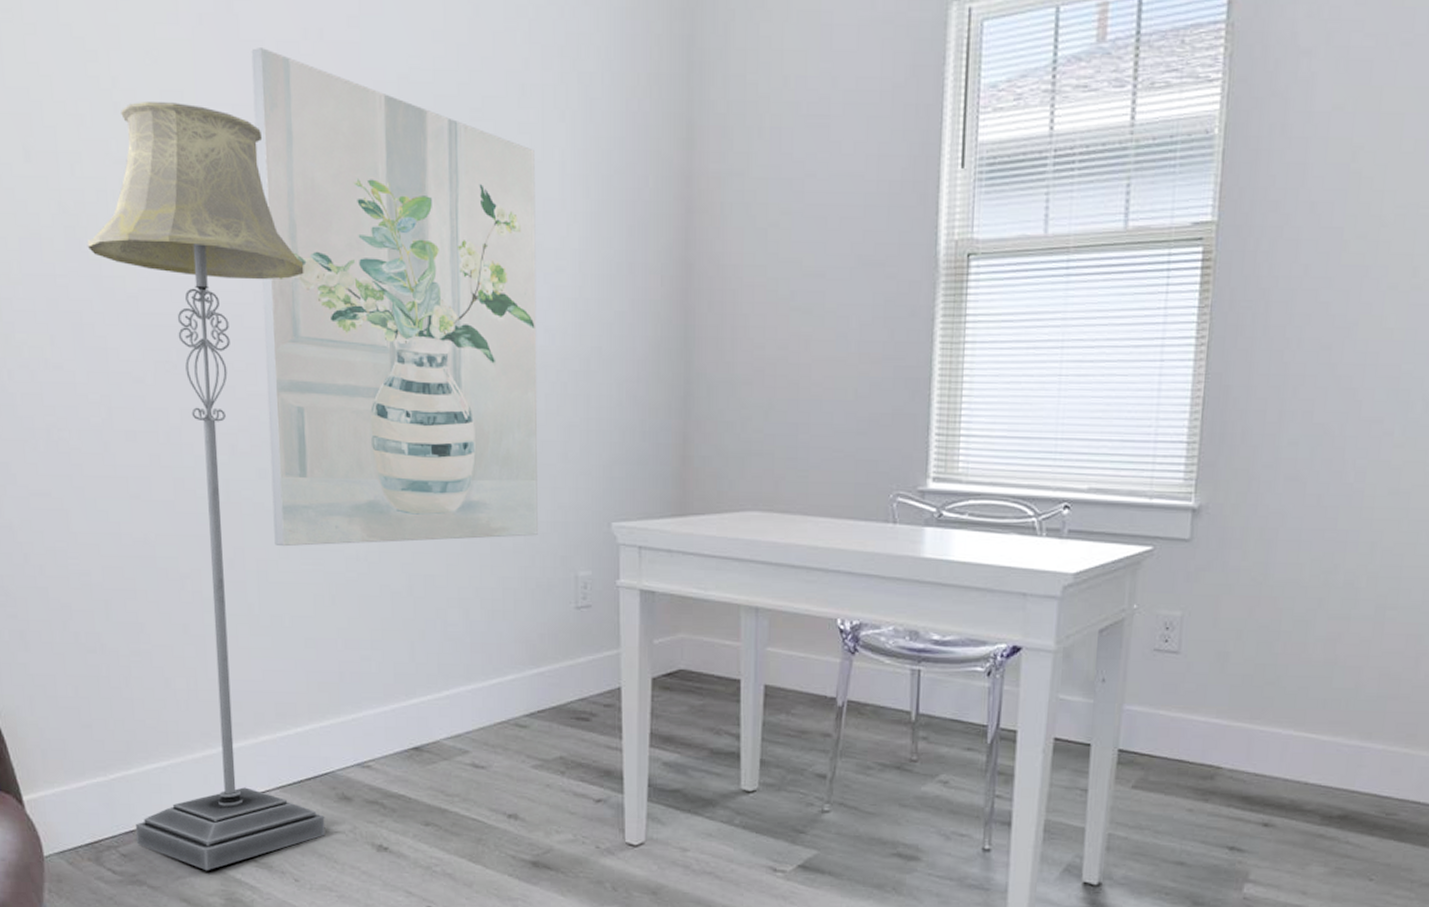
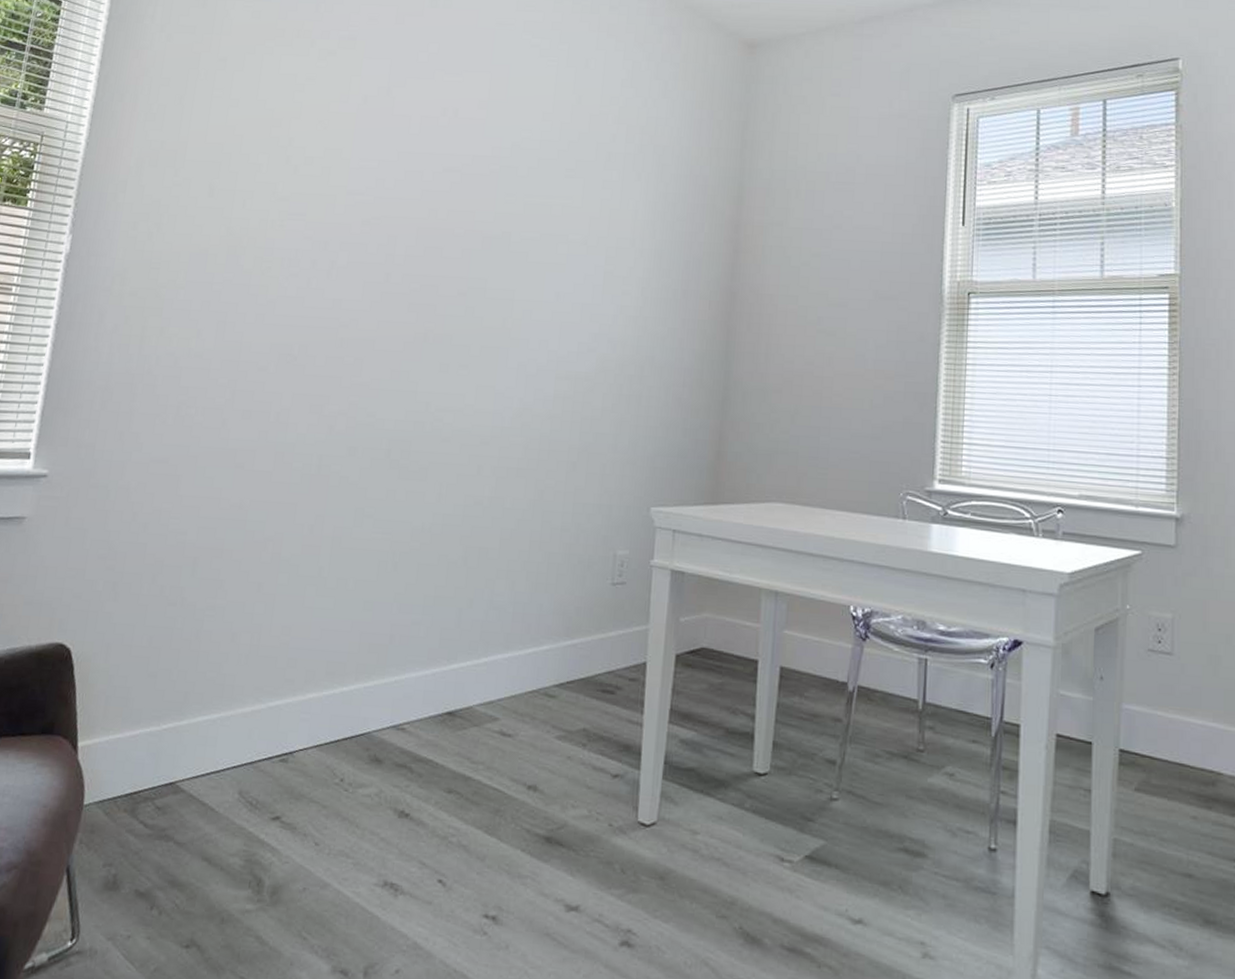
floor lamp: present [87,102,326,871] -> none [172,156,416,829]
wall art: present [251,48,538,547] -> none [352,121,614,517]

